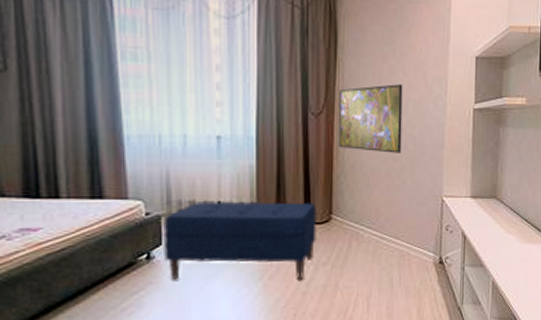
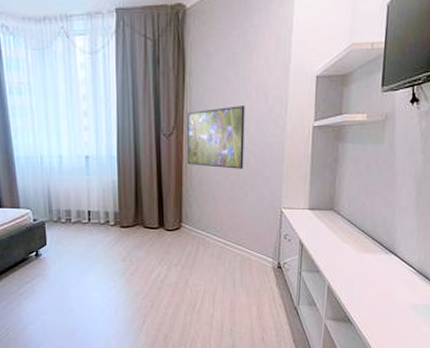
bench: present [163,201,317,281] -> none [47,211,169,278]

